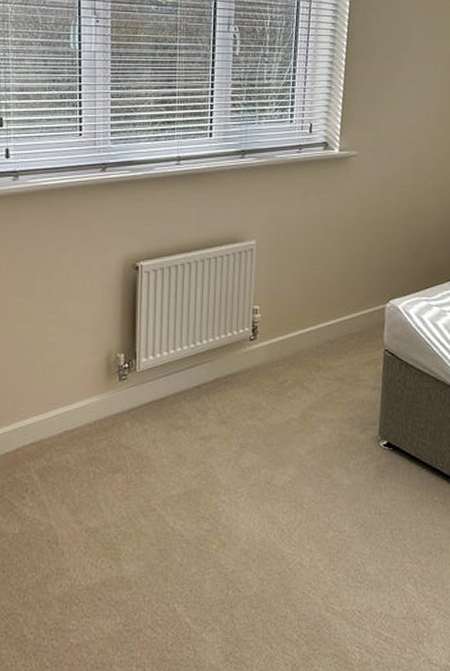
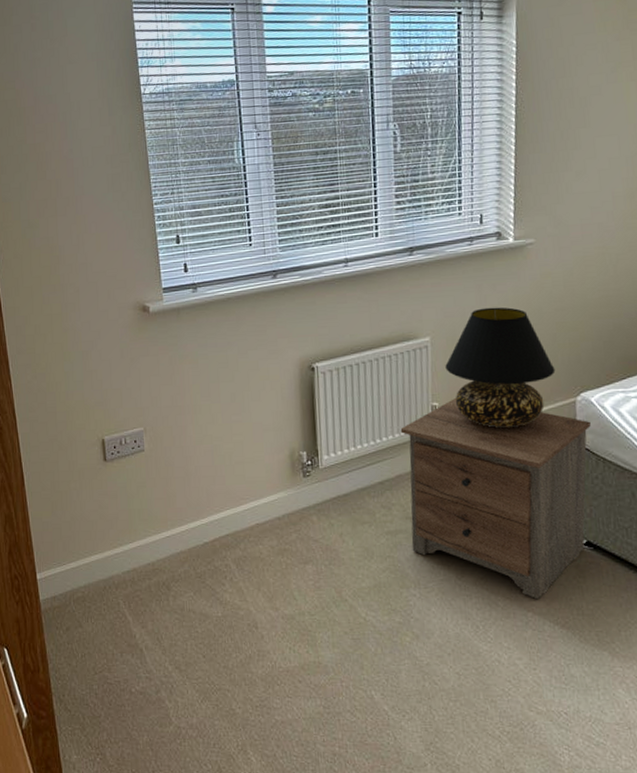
nightstand: none [221,301,397,501] -> present [400,397,591,600]
table lamp: none [268,214,369,333] -> present [445,307,556,429]

